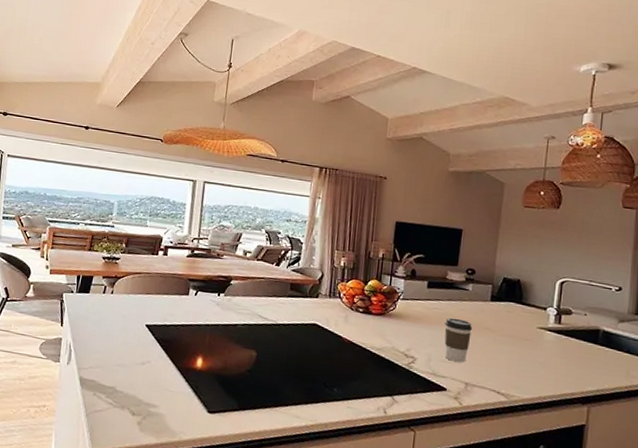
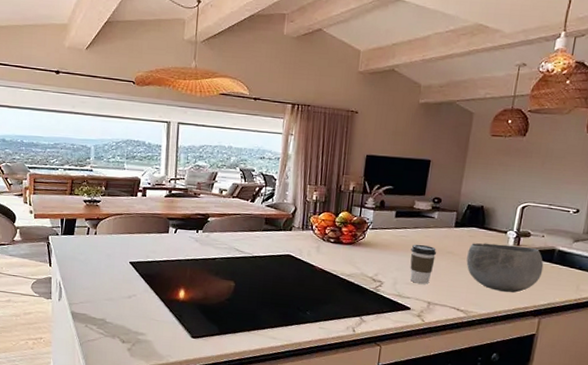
bowl: none [505,319,589,376] -> present [466,243,544,293]

